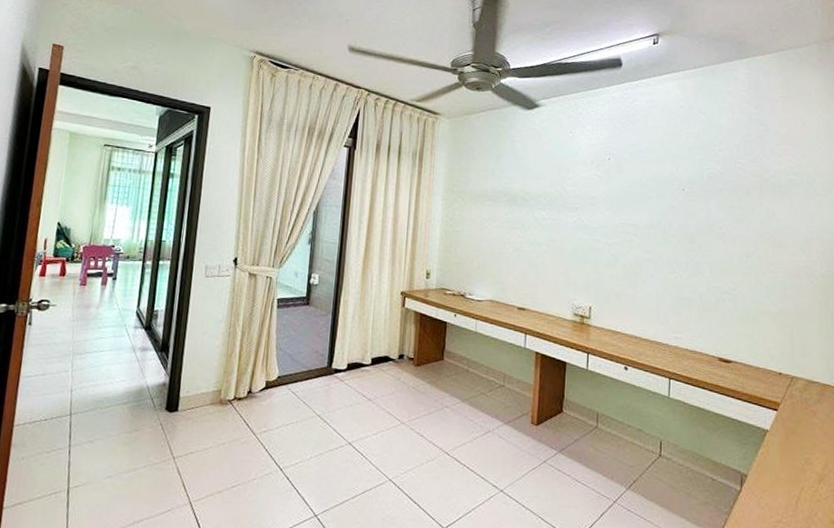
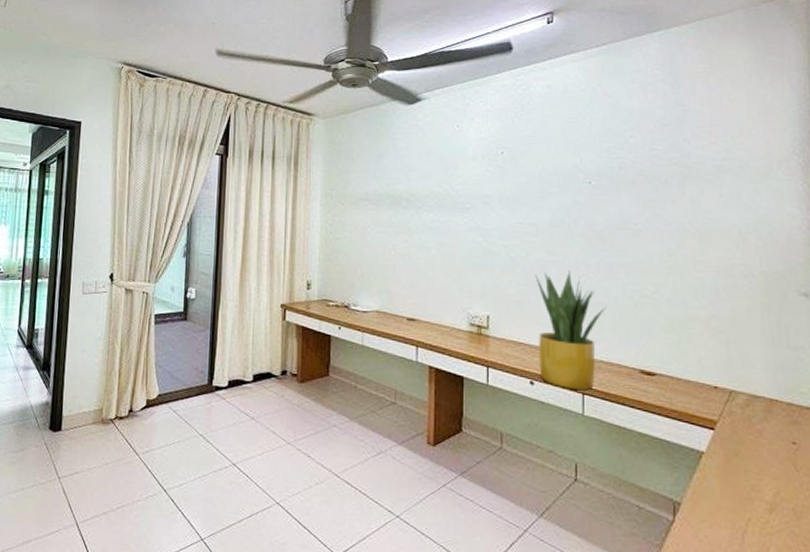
planter: none [633,268,692,376] -> present [535,270,606,391]

